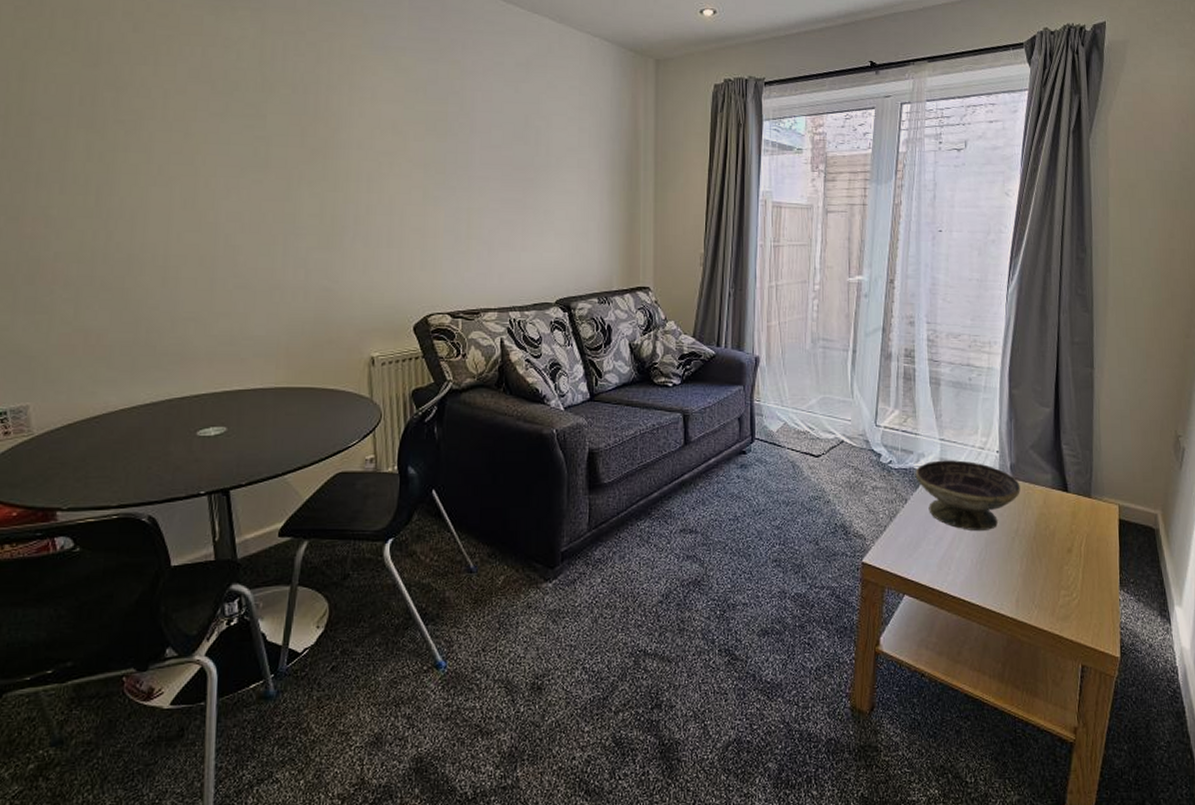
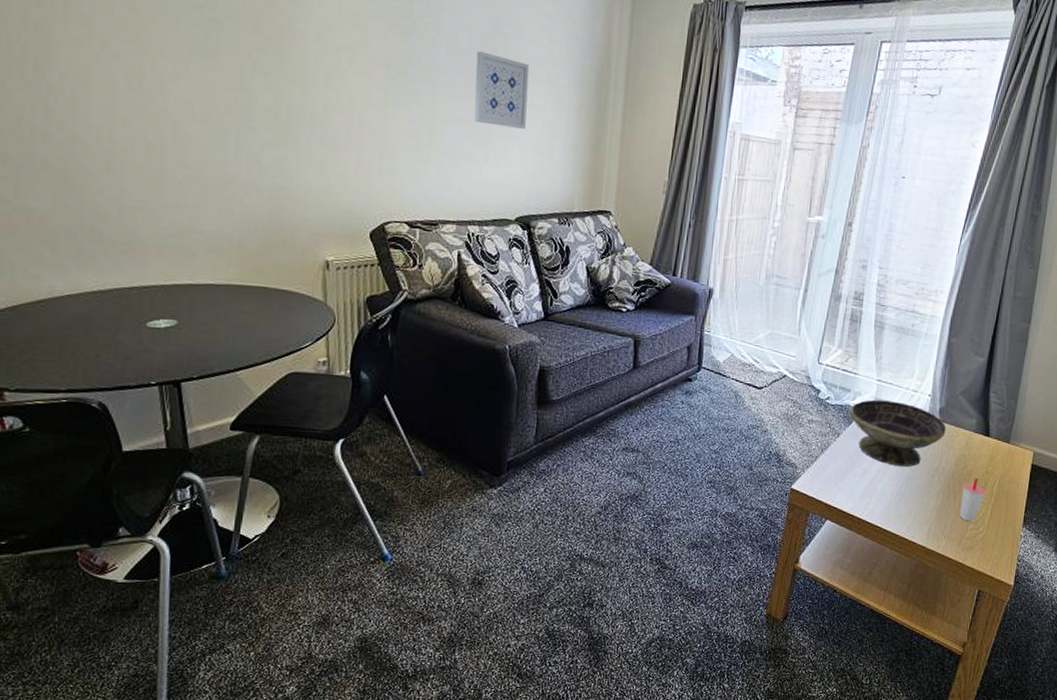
wall art: none [509,145,562,214] -> present [474,51,530,129]
cup: none [1047,539,1074,588] -> present [960,478,986,522]

